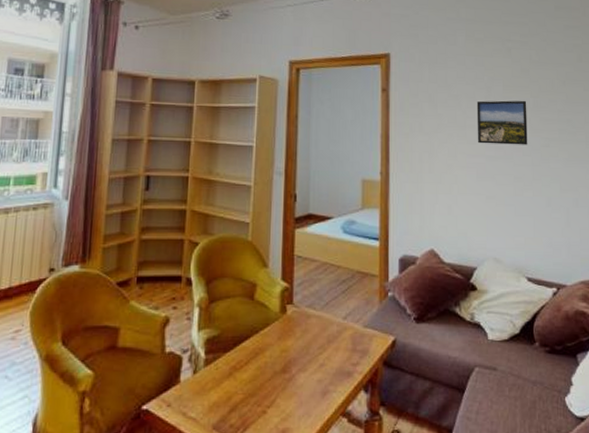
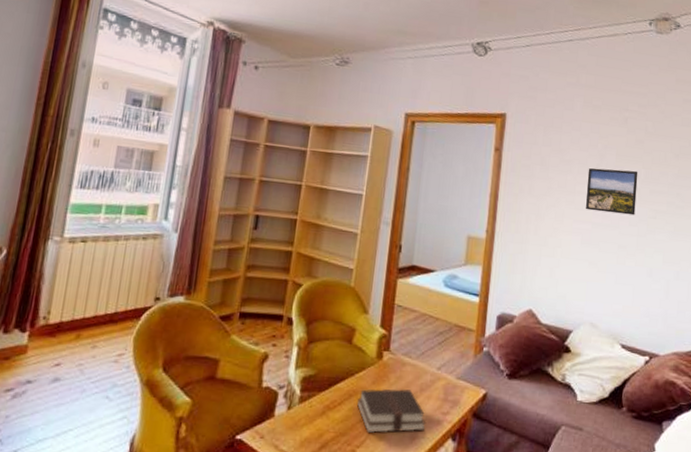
bible: none [263,343,337,392] -> present [357,388,426,434]

